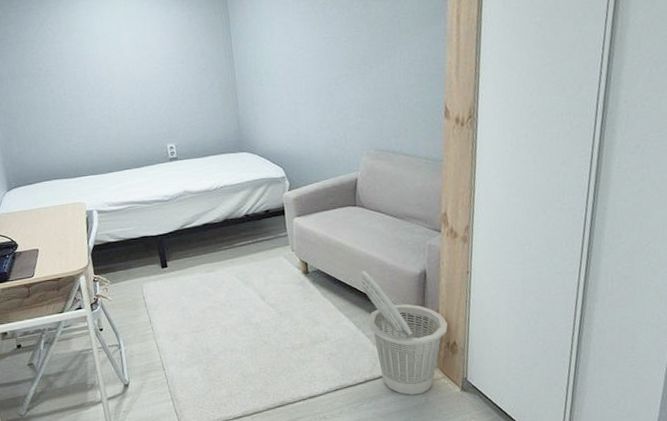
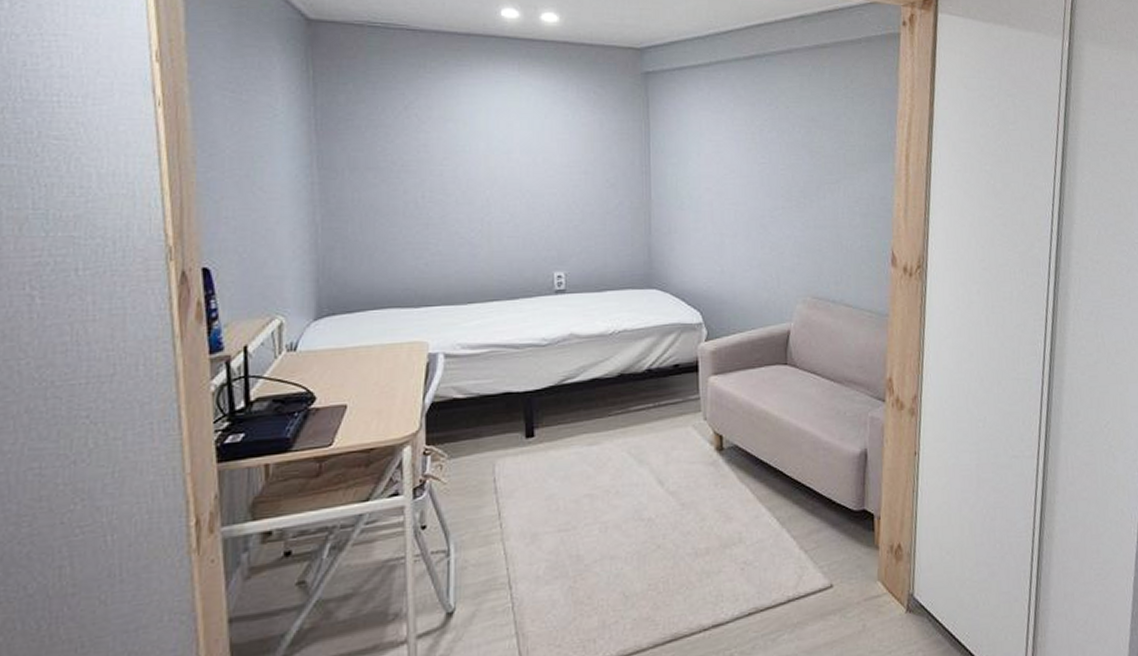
laundry basket: present [360,270,448,395] -> none [787,448,892,620]

